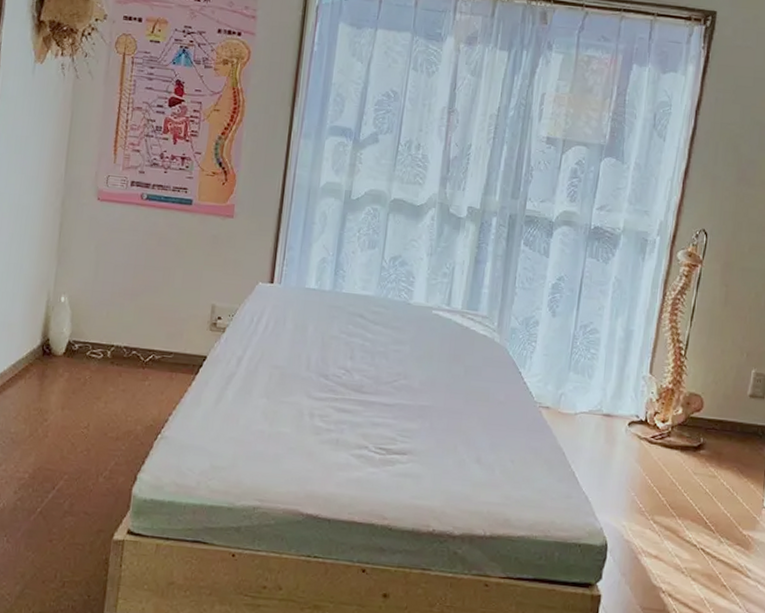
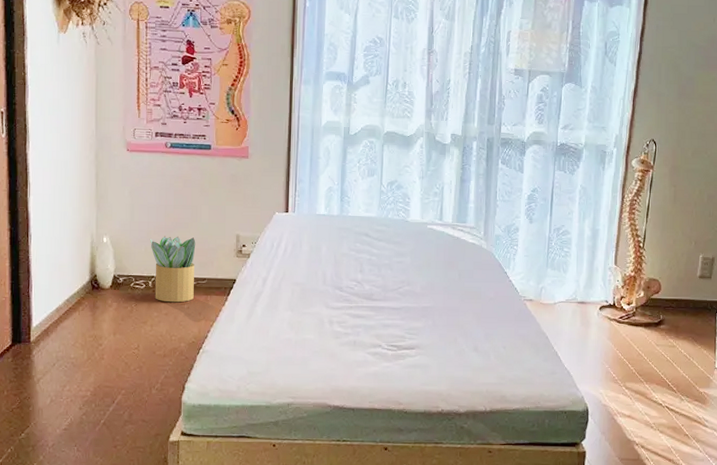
potted plant: none [112,300,165,378] -> present [150,236,196,303]

